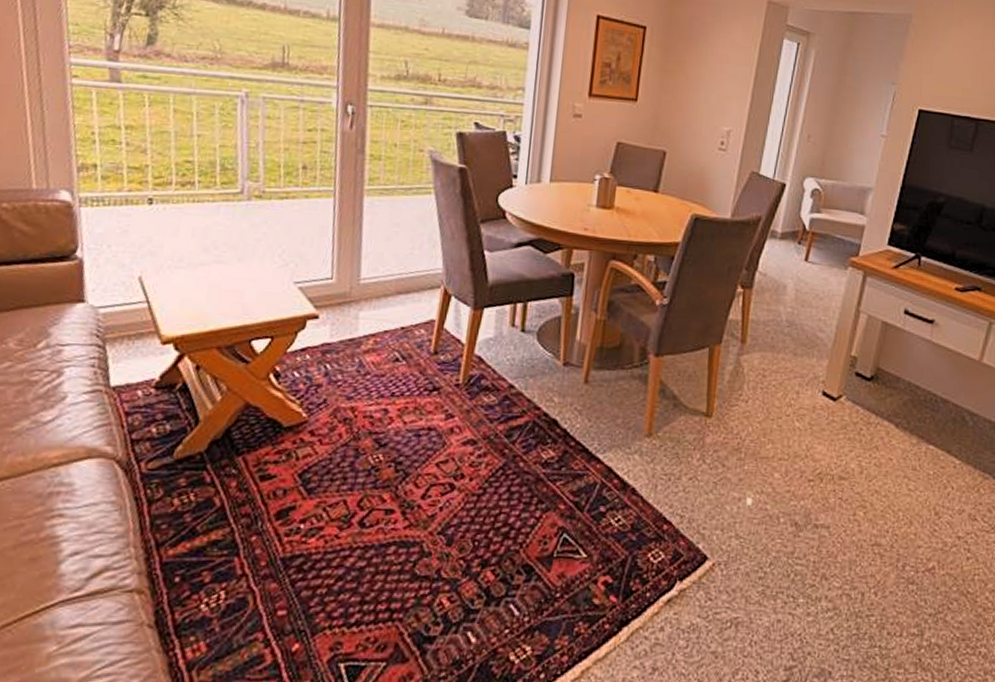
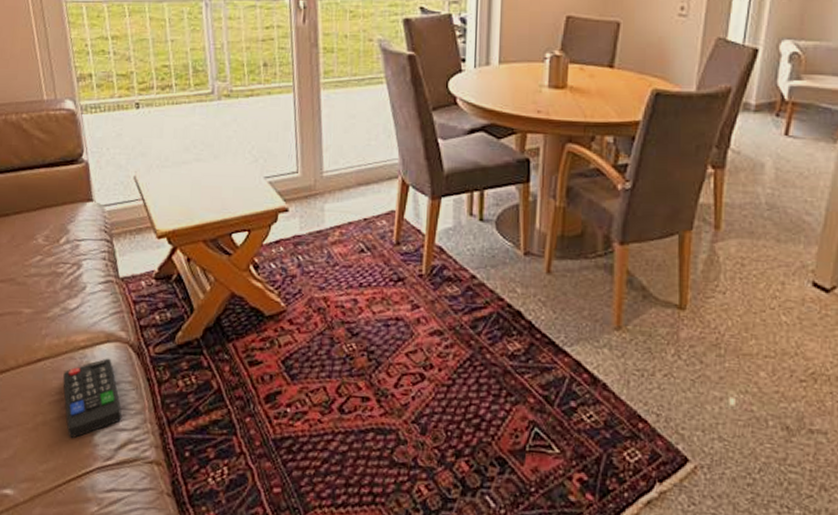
remote control: none [24,476,99,568] -> present [63,358,122,438]

